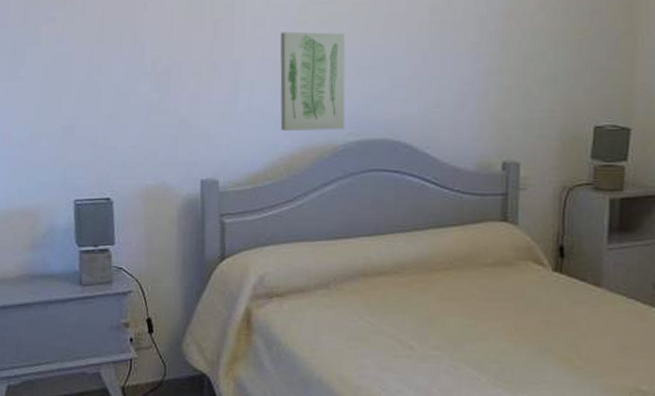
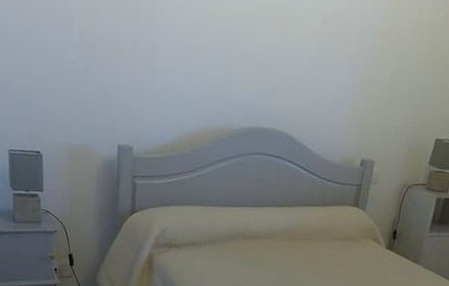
wall art: present [280,31,346,131] -> none [187,22,249,117]

